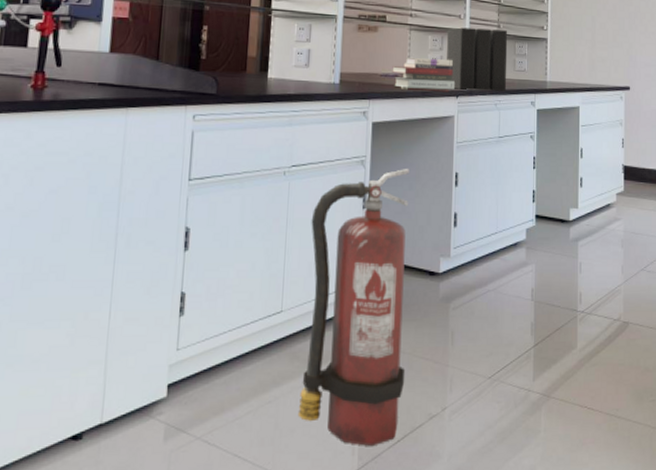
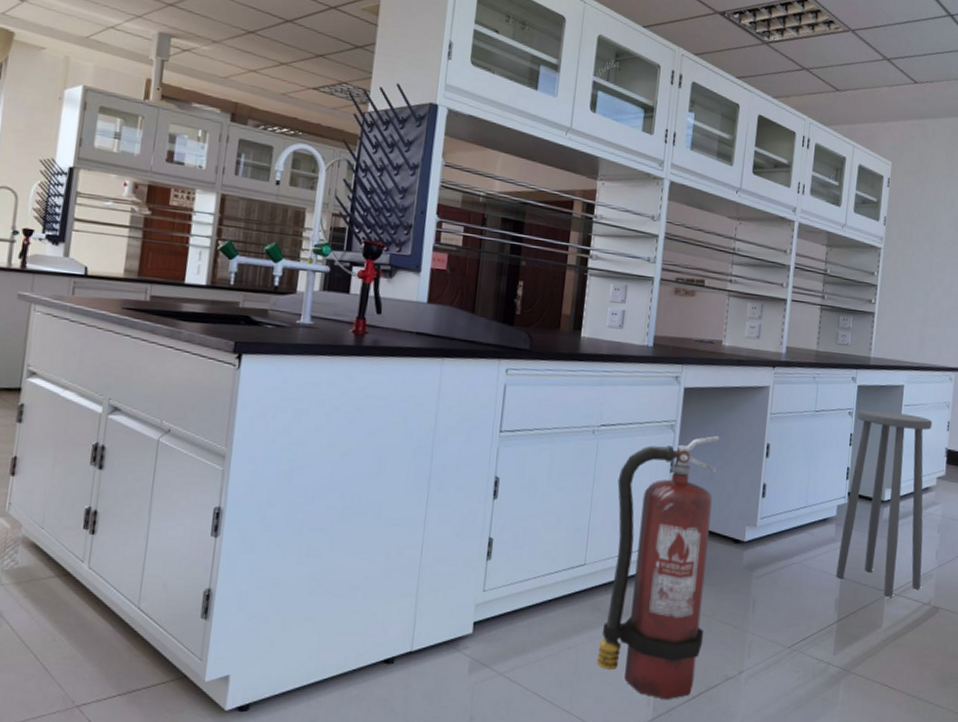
books: present [392,58,455,93] -> none [707,324,772,363]
books: present [447,27,508,91] -> none [765,296,833,365]
stool: none [530,132,610,316] -> present [836,409,933,597]

